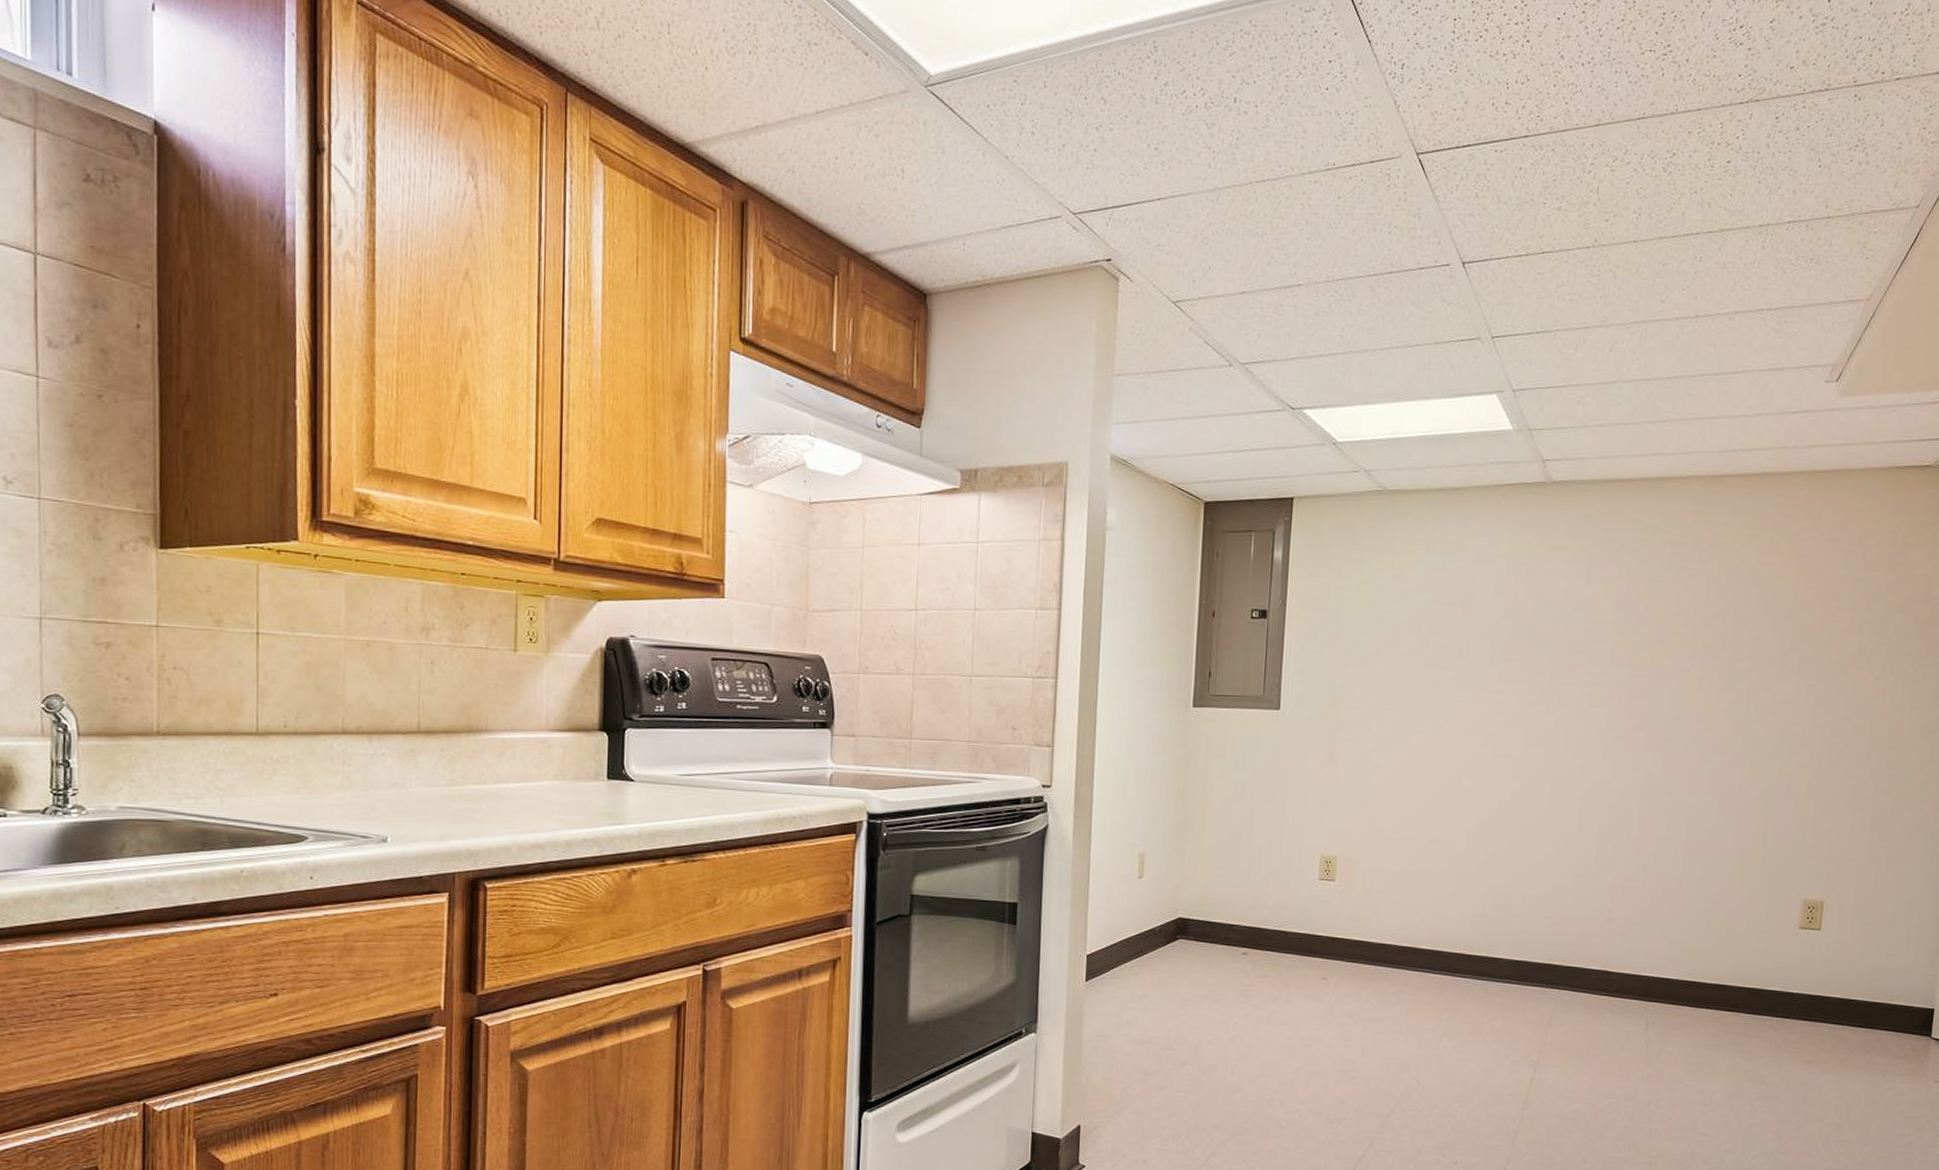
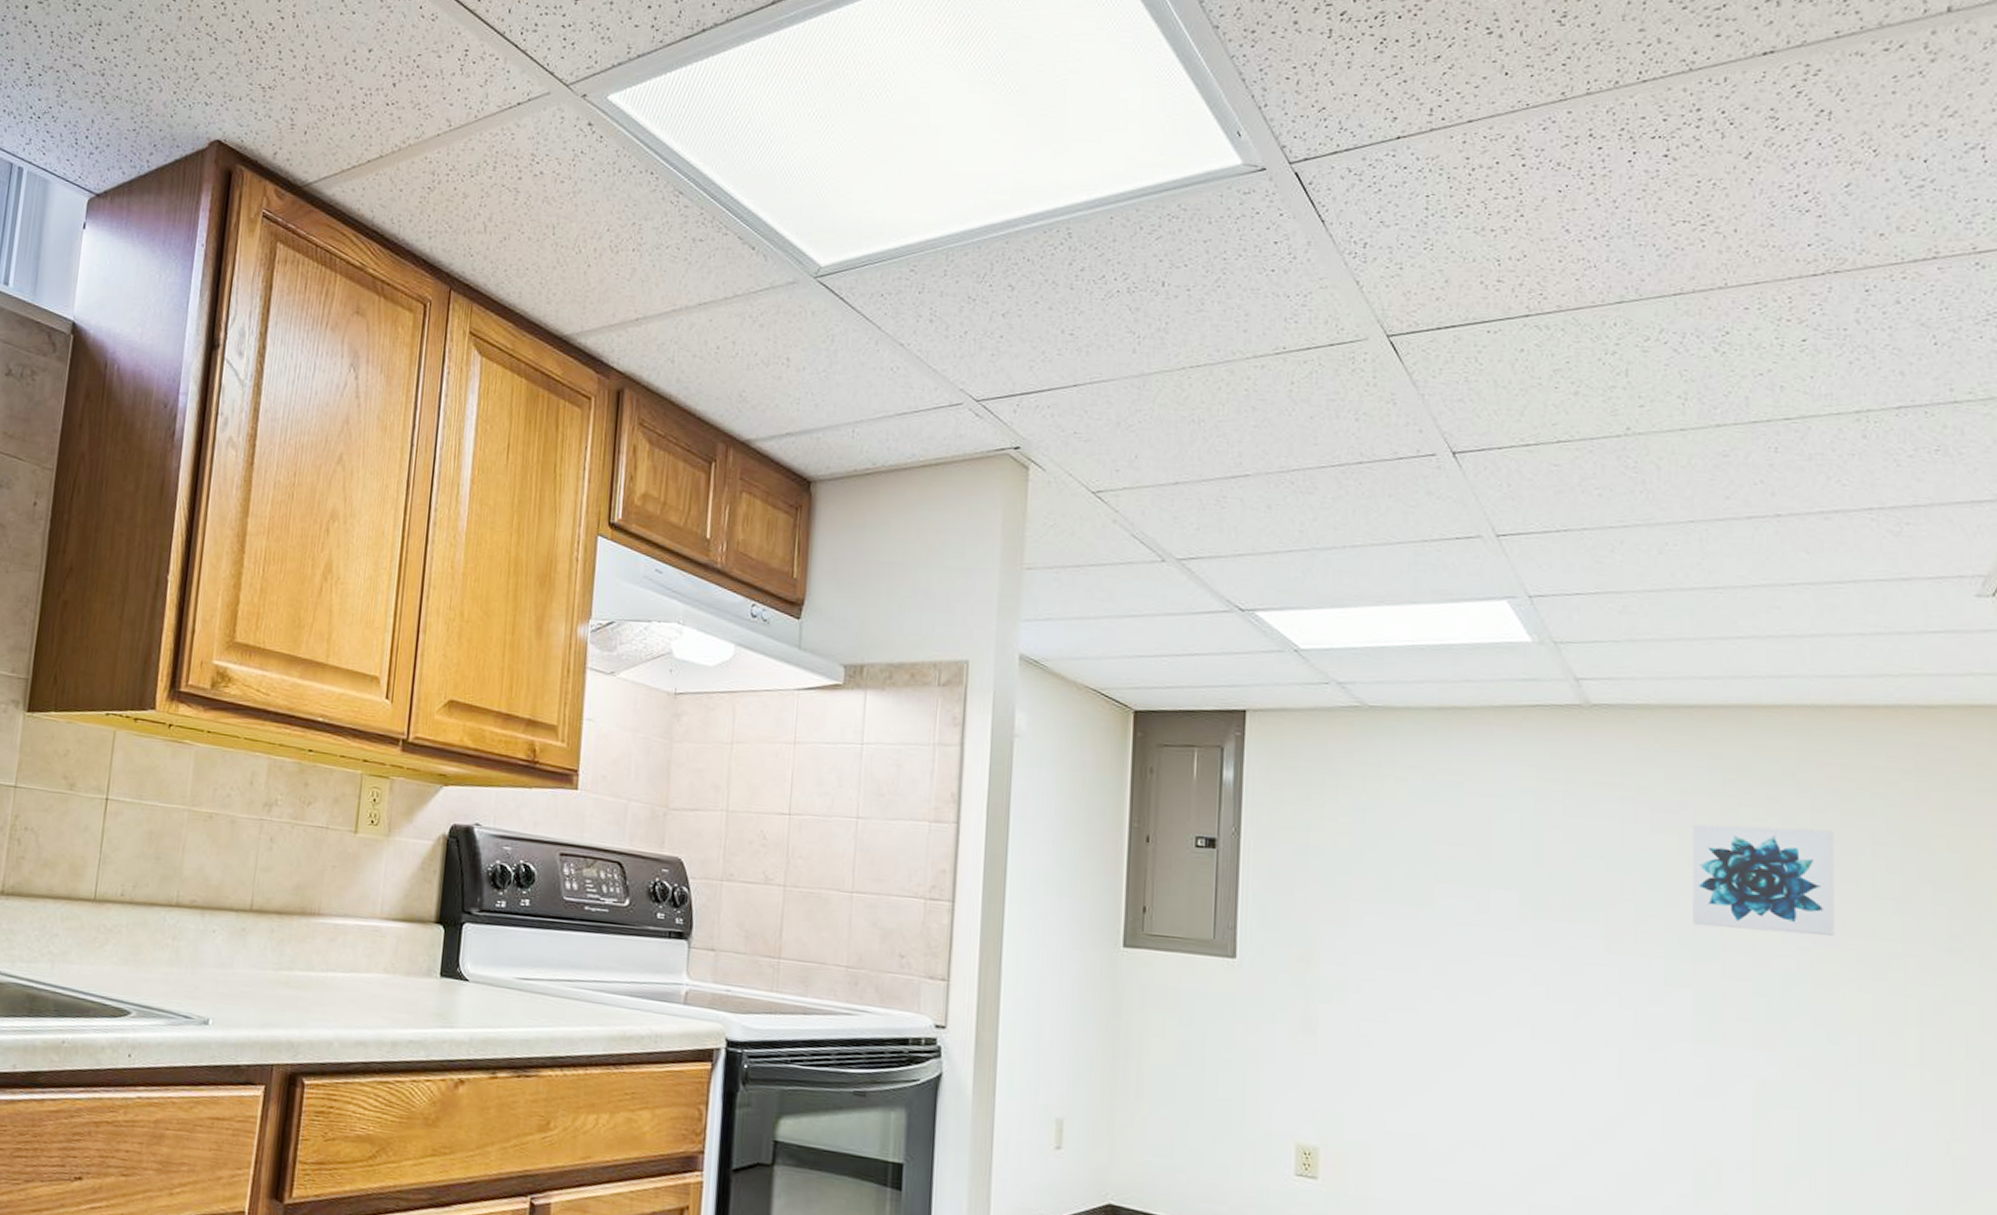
wall art: none [1611,576,1712,660] -> present [1691,824,1834,936]

